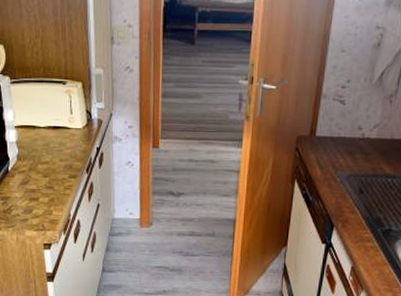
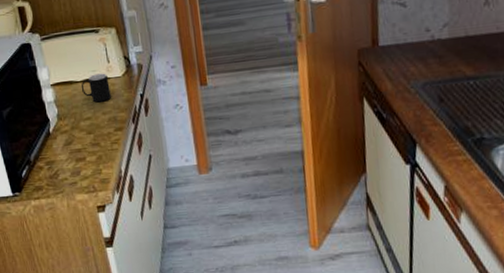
cup: none [43,122,70,149] -> present [81,73,111,103]

